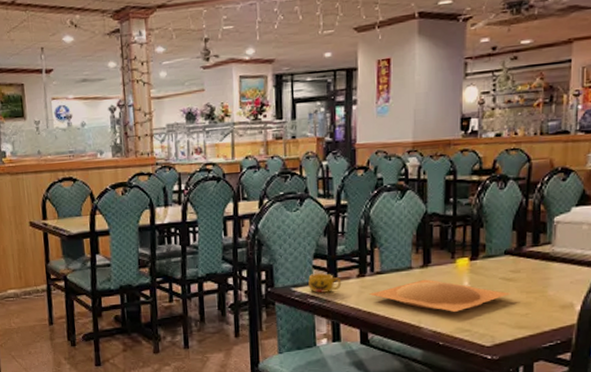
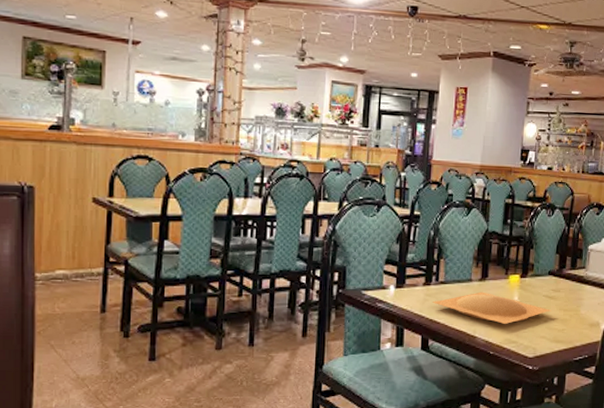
cup: present [308,272,342,294] -> none [378,278,409,299]

